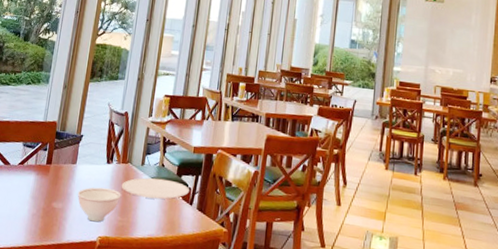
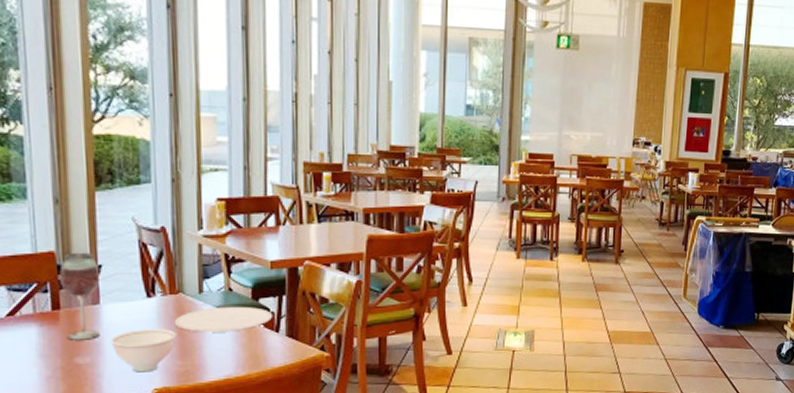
wineglass: none [52,124,81,190] -> present [59,252,100,340]

